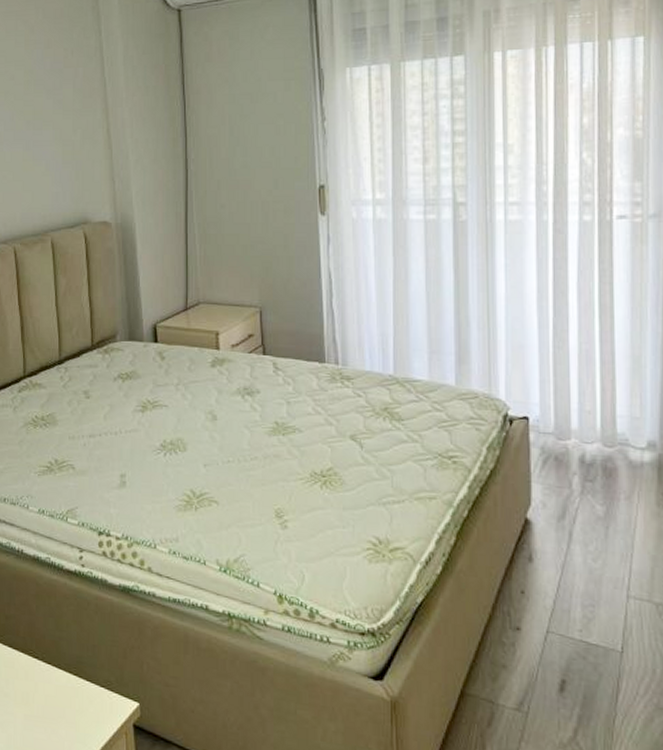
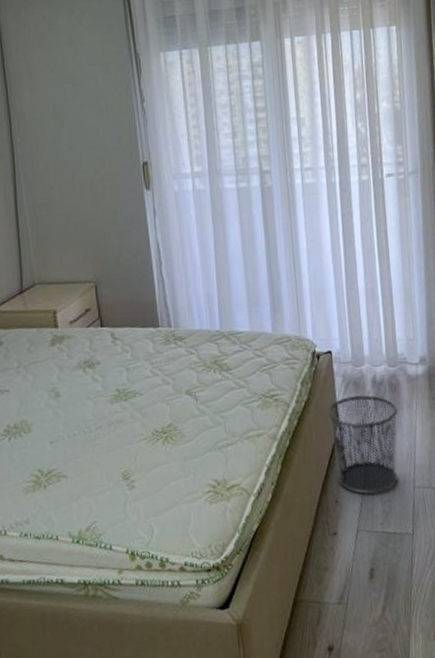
waste bin: none [517,473,613,594] -> present [327,395,398,495]

